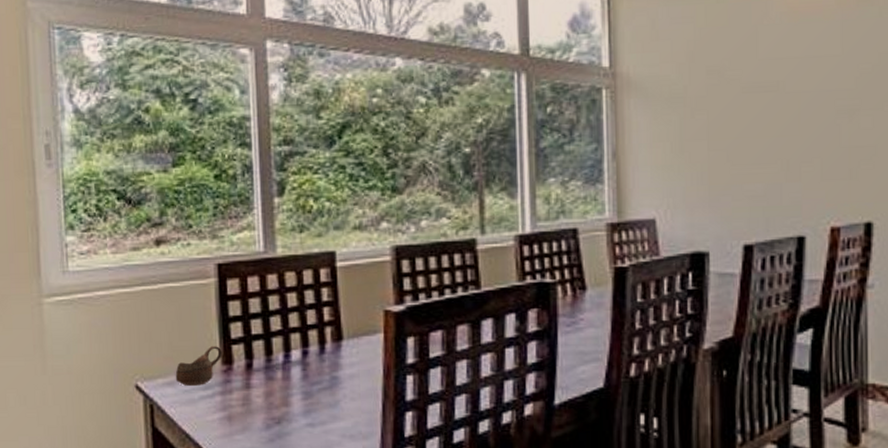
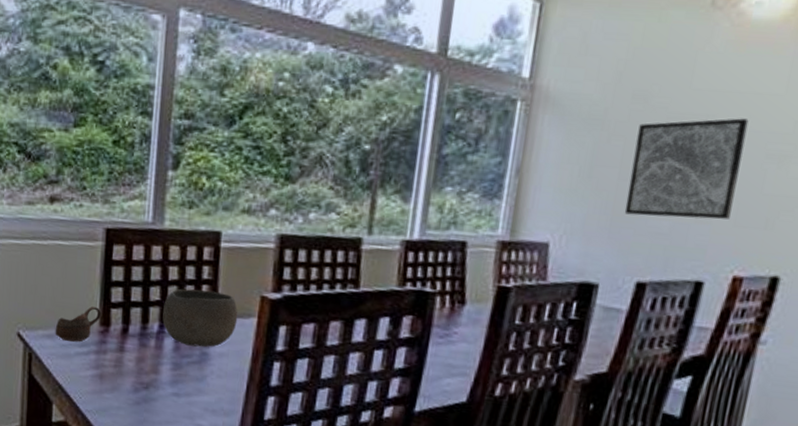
bowl: none [286,312,364,372] -> present [162,288,238,348]
wall art: none [718,80,816,182] -> present [624,118,749,220]

